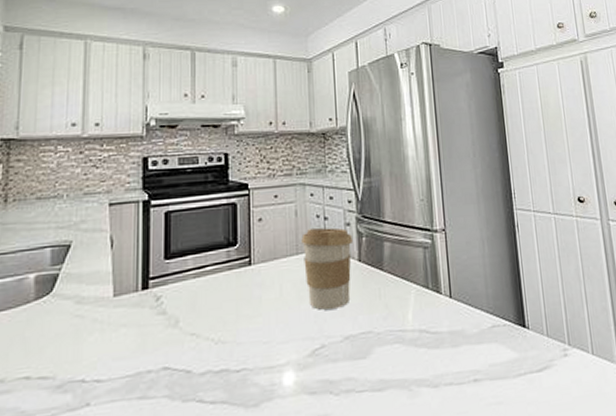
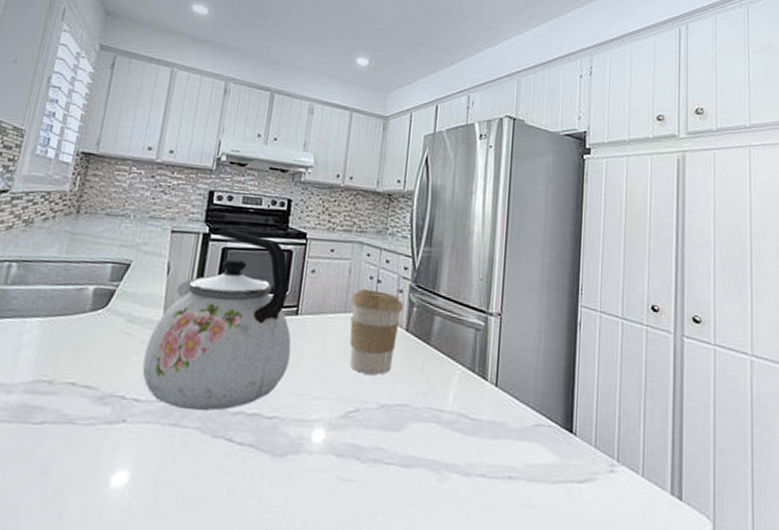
kettle: none [99,191,249,381] -> present [142,228,291,412]

